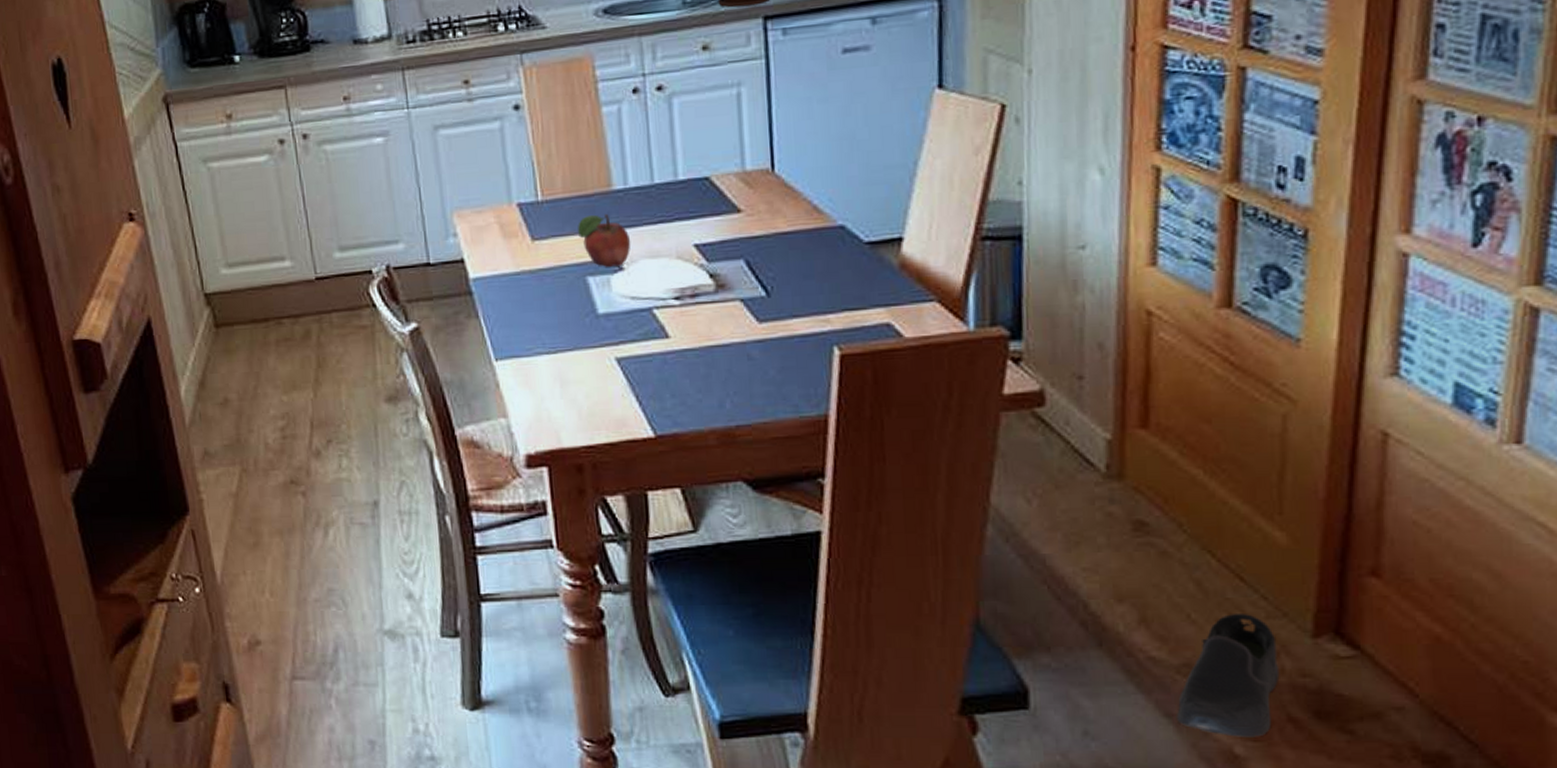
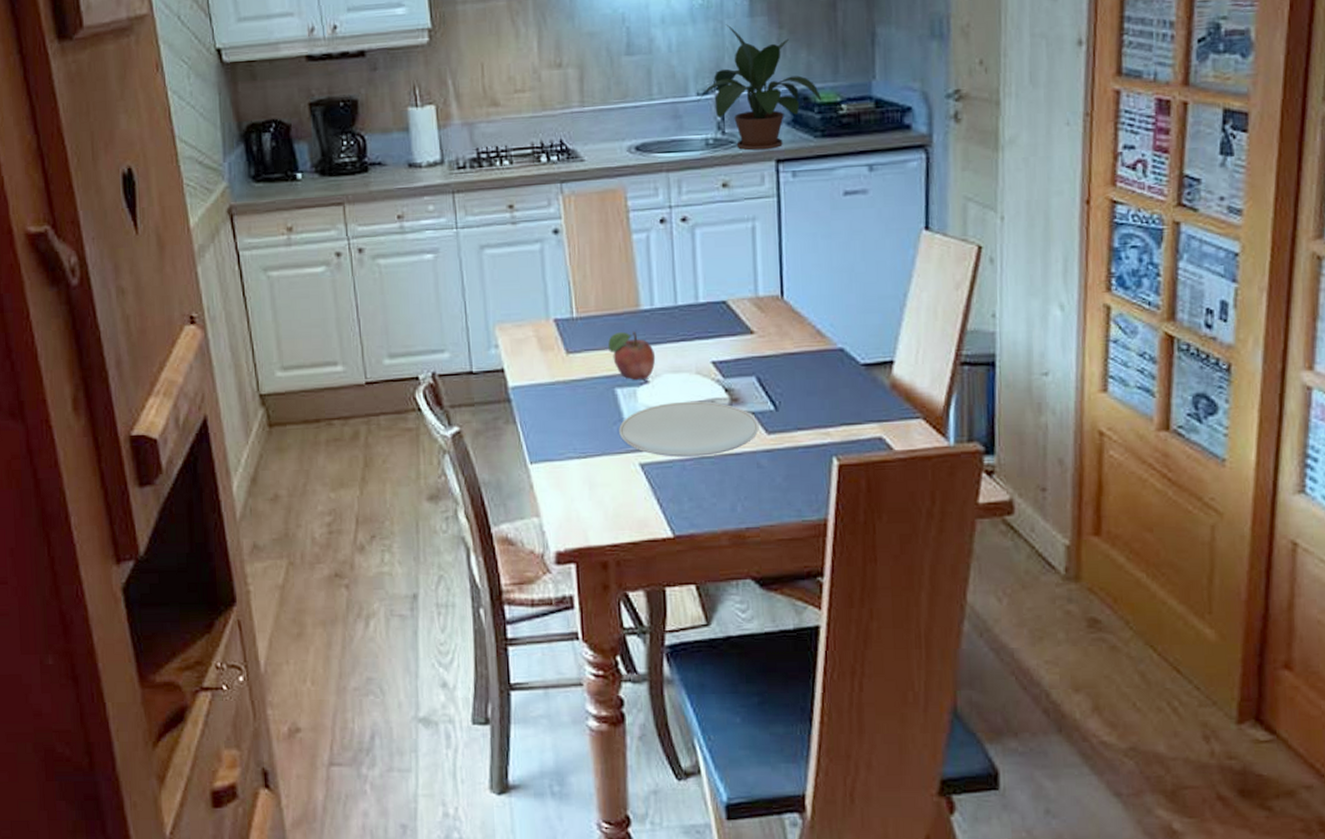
plate: none [592,288,749,350] -> present [619,401,759,457]
shoe: present [1177,612,1280,737] -> none [1125,701,1210,814]

